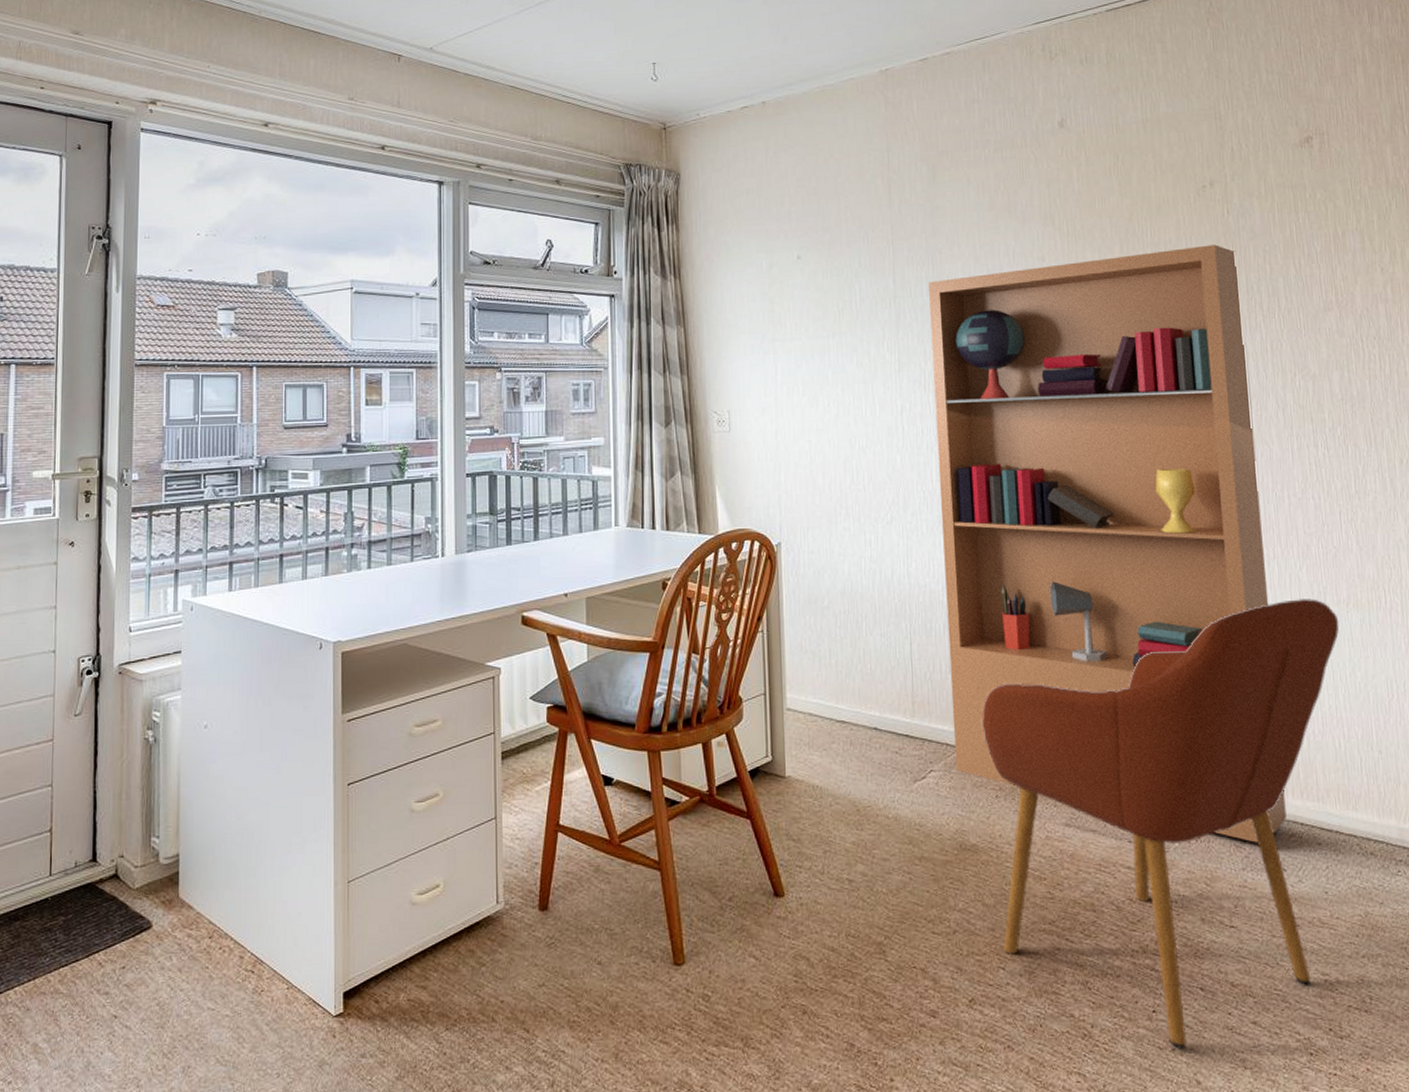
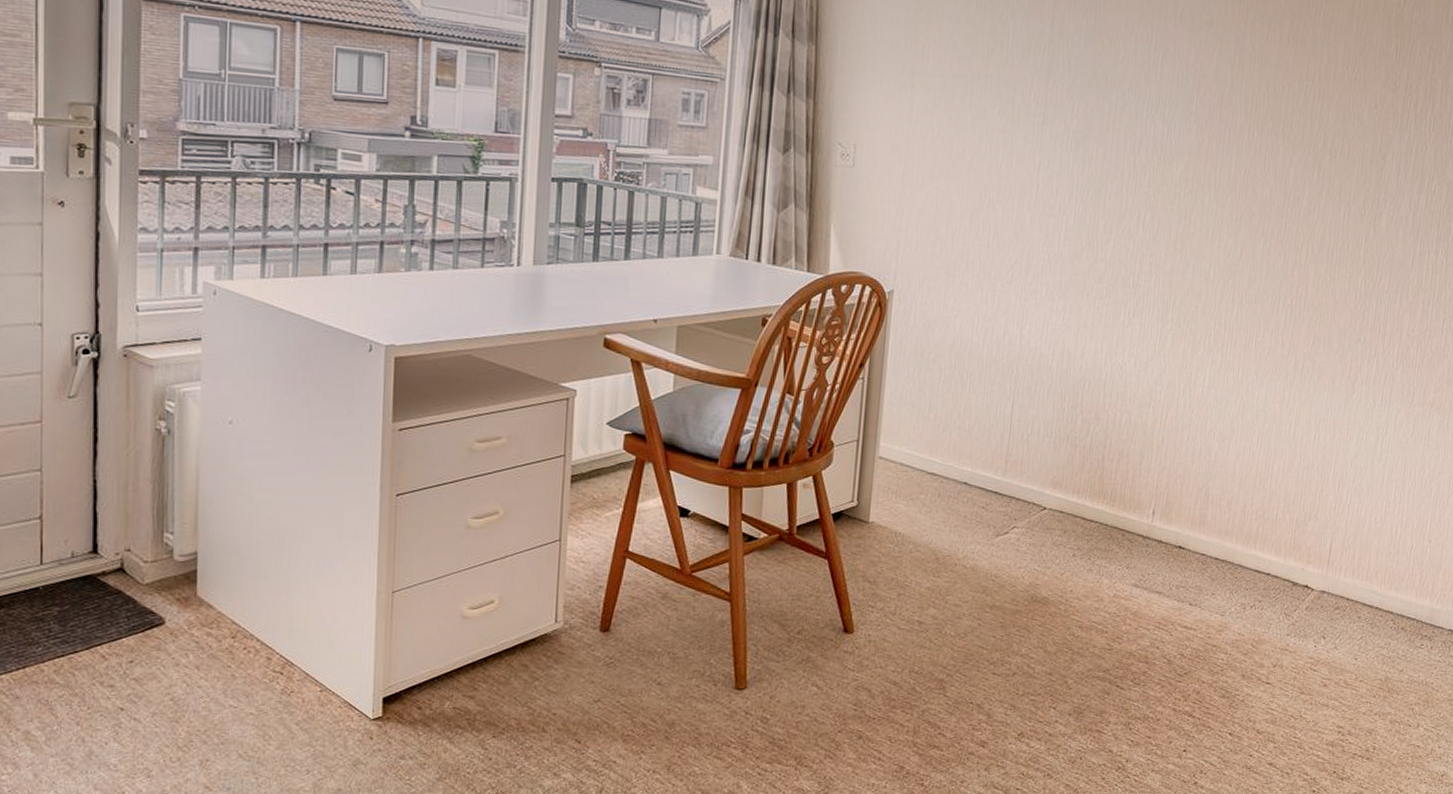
bookcase: present [927,245,1287,843] -> none [1038,31,1403,613]
armchair: present [981,597,1340,1049] -> none [1057,396,1421,783]

